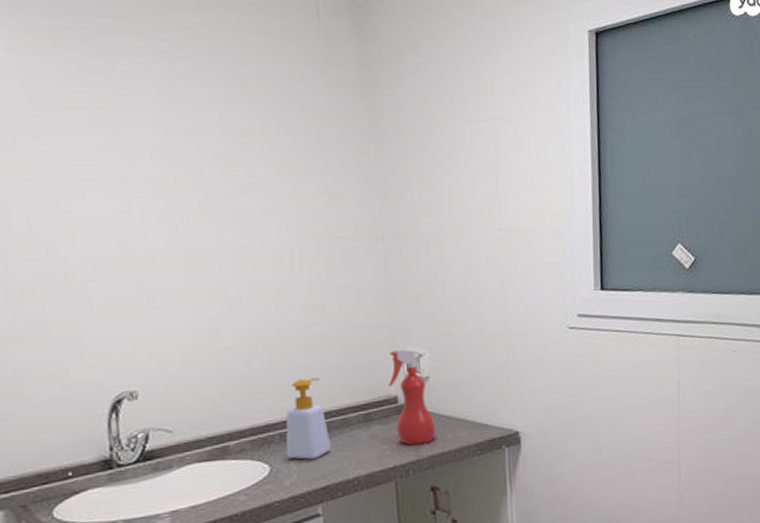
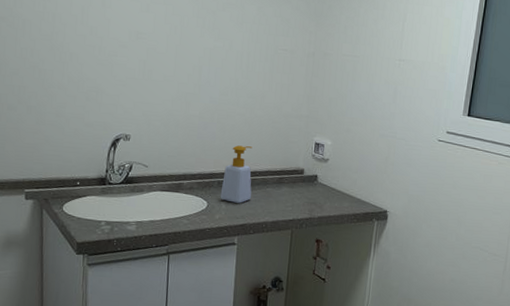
spray bottle: present [387,349,436,445] -> none [298,136,331,207]

